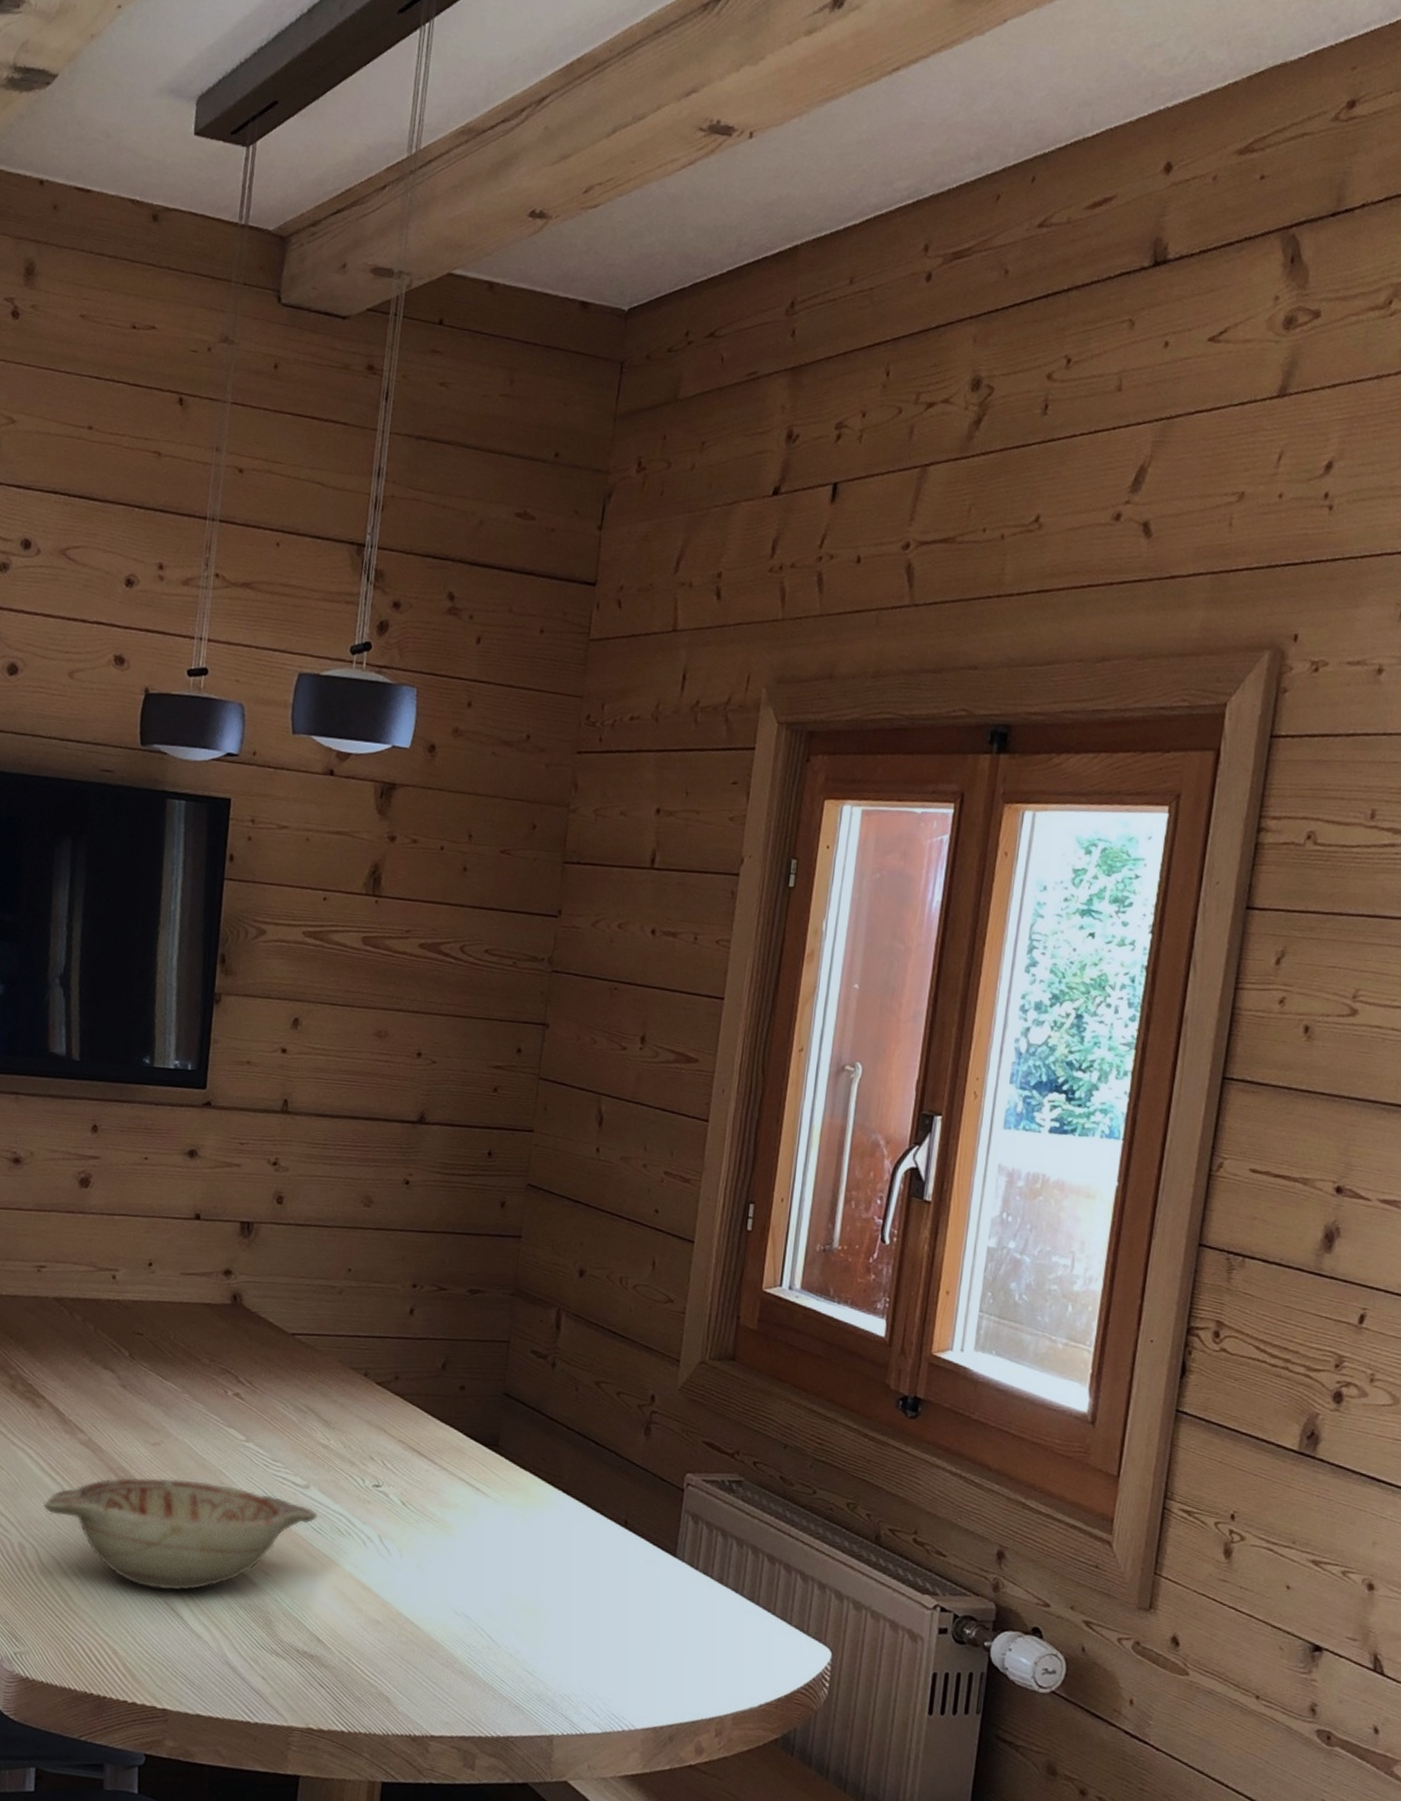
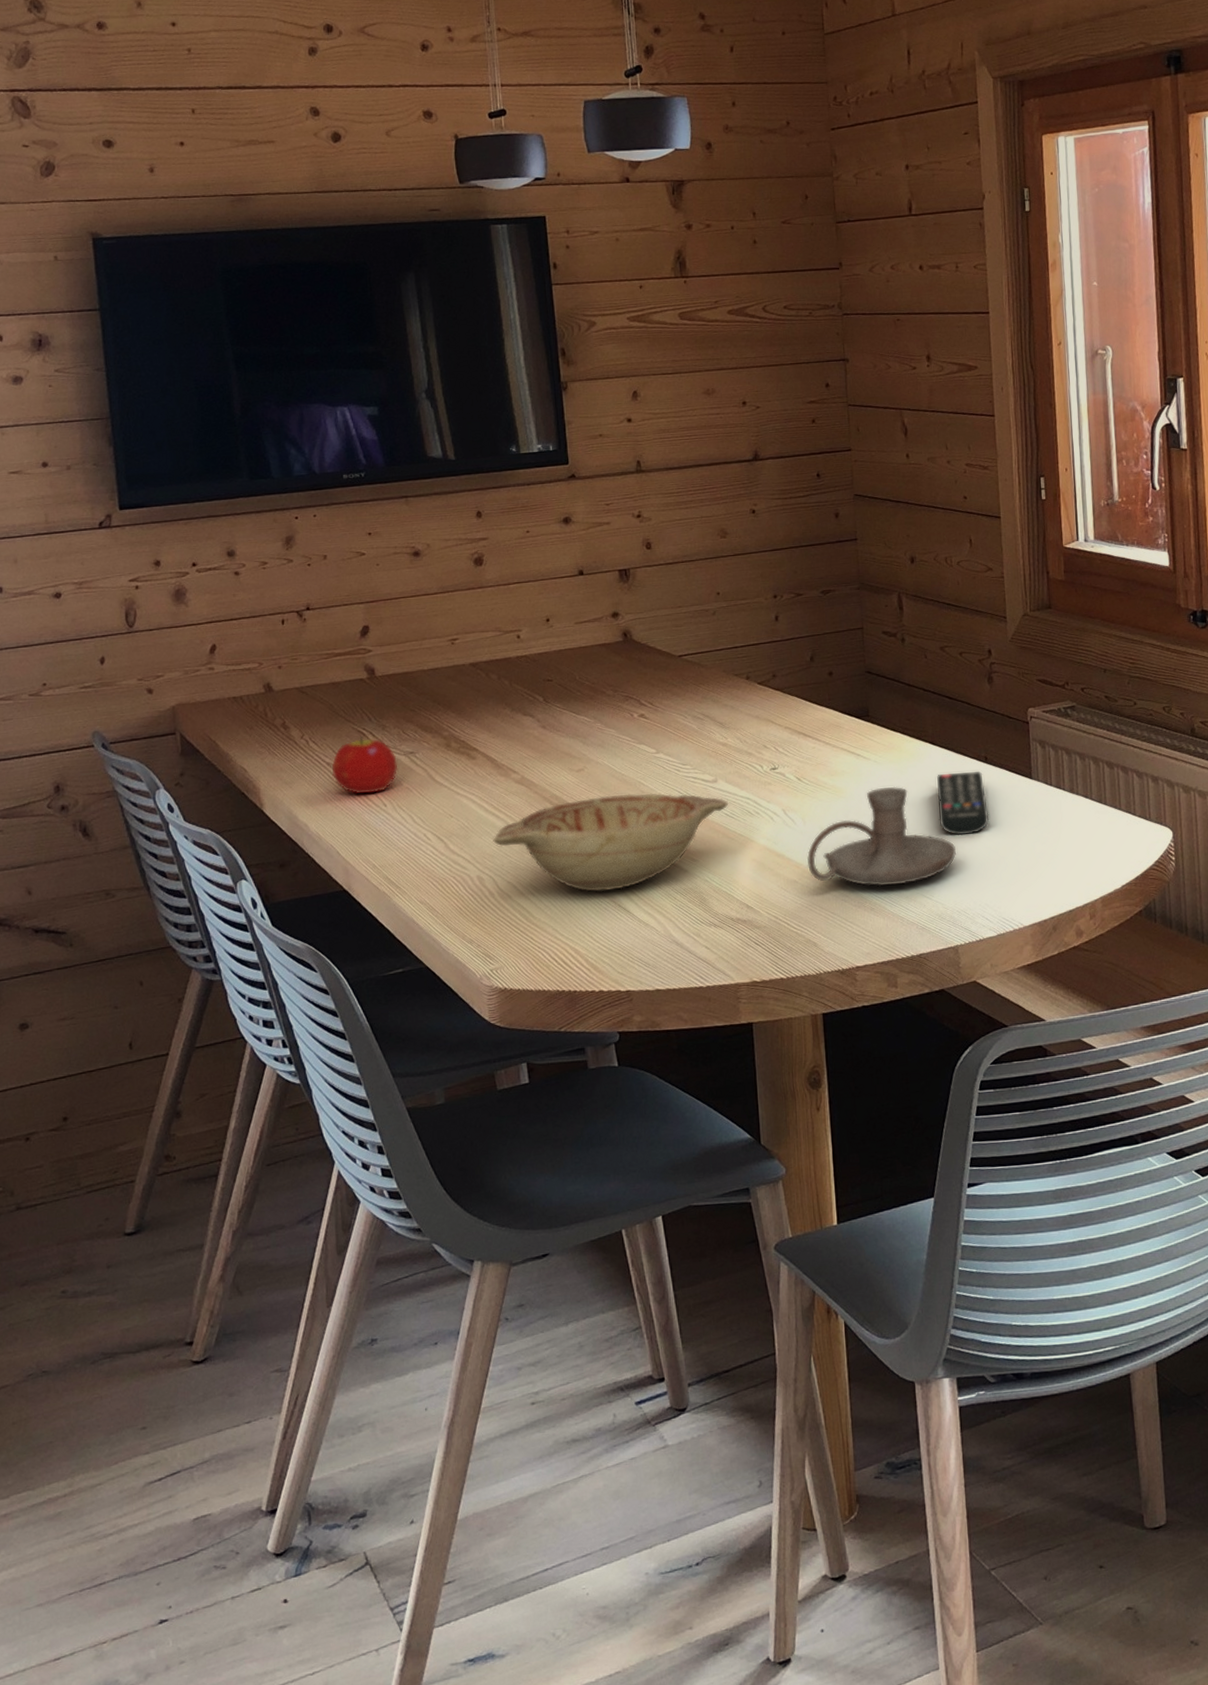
candle holder: none [395,1532,572,1652] -> present [807,786,957,887]
remote control: none [558,1529,619,1609] -> present [937,771,990,836]

